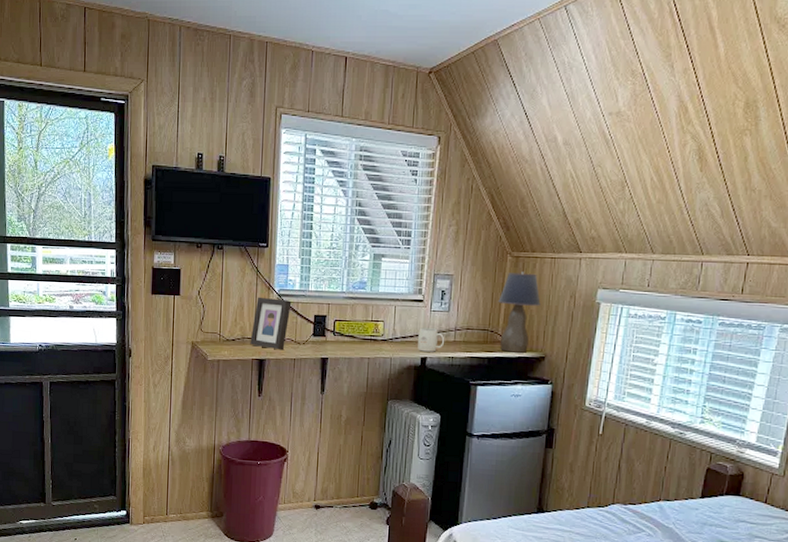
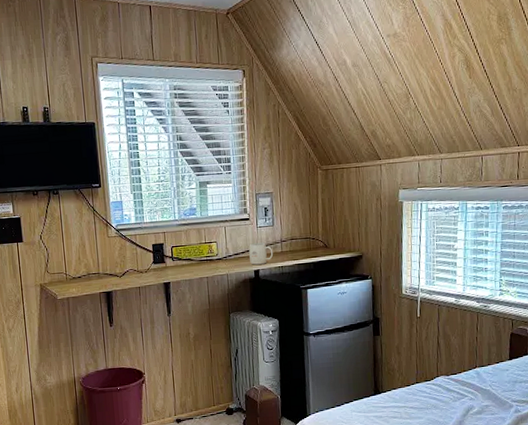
picture frame: present [250,297,292,350] -> none [95,233,130,281]
table lamp: present [498,272,541,353] -> none [315,182,352,256]

